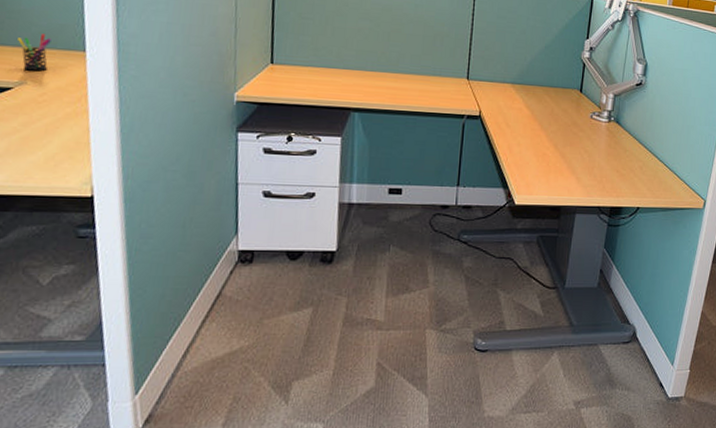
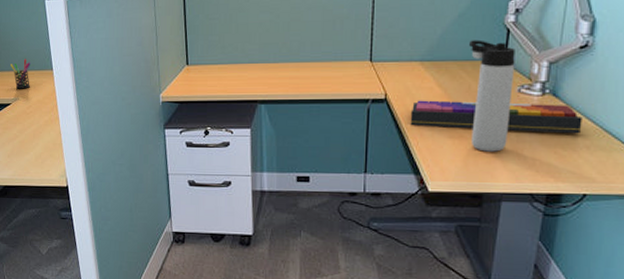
computer keyboard: none [501,119,637,156] -> present [410,100,582,134]
thermos bottle: none [553,69,589,169] -> present [469,40,515,152]

